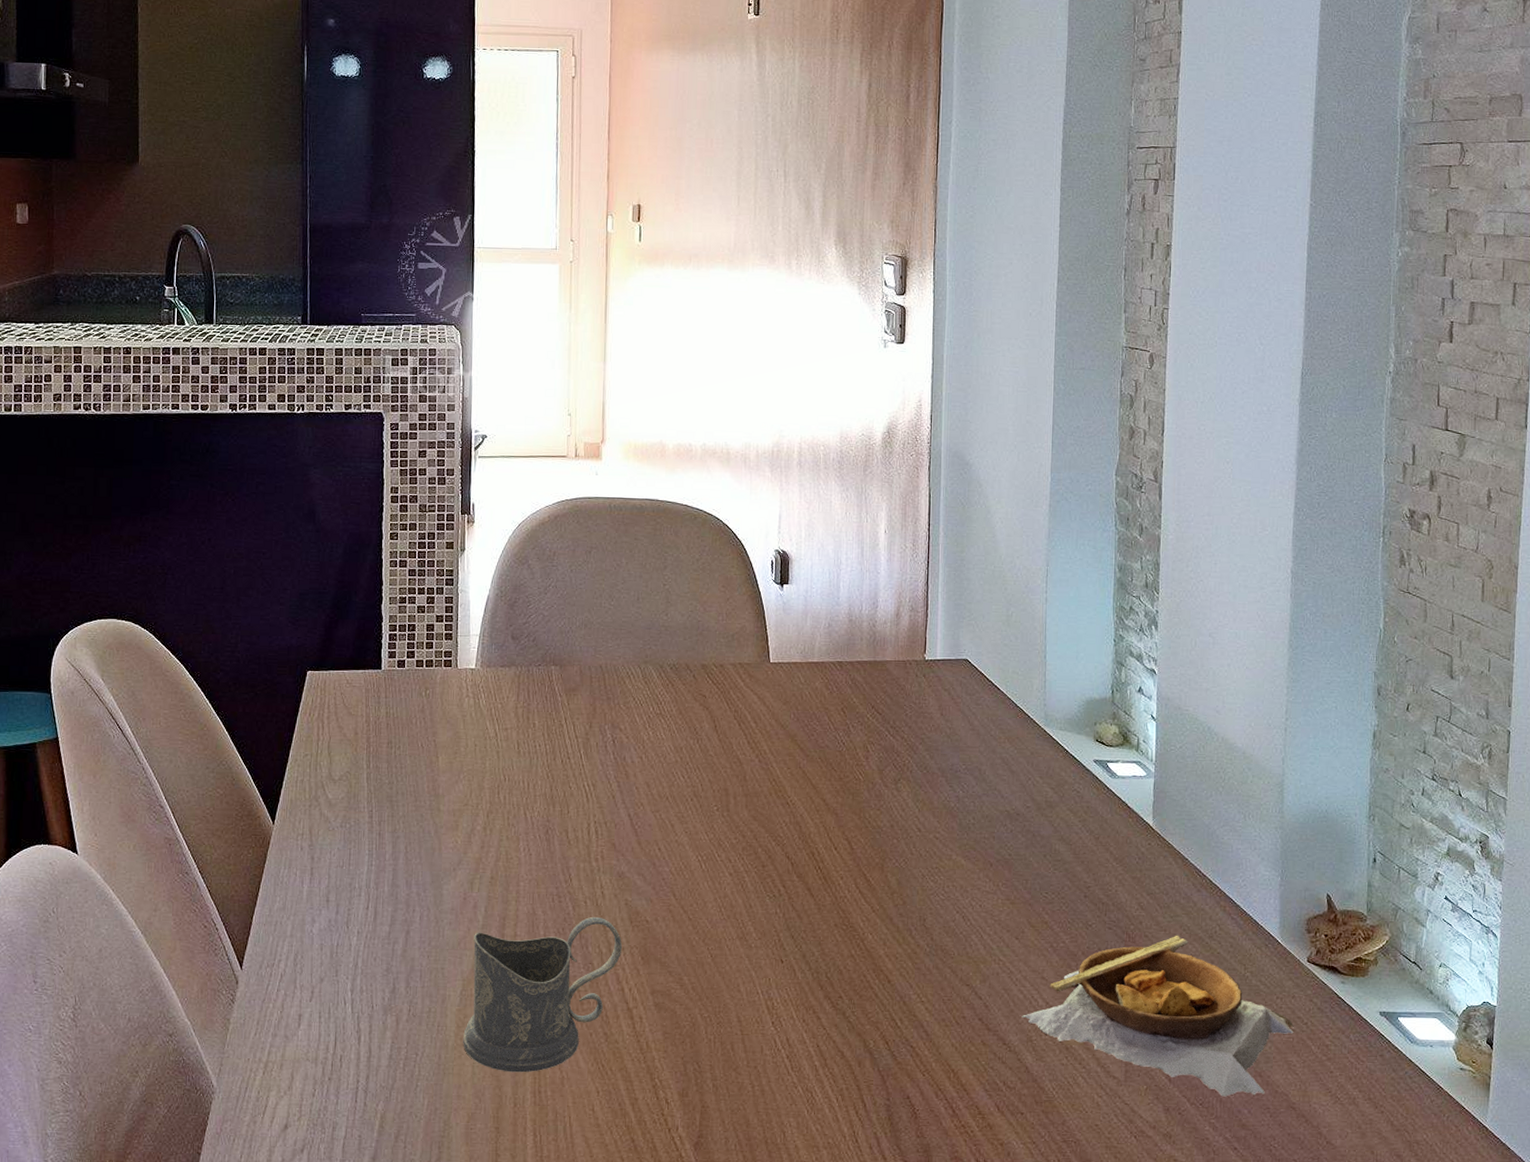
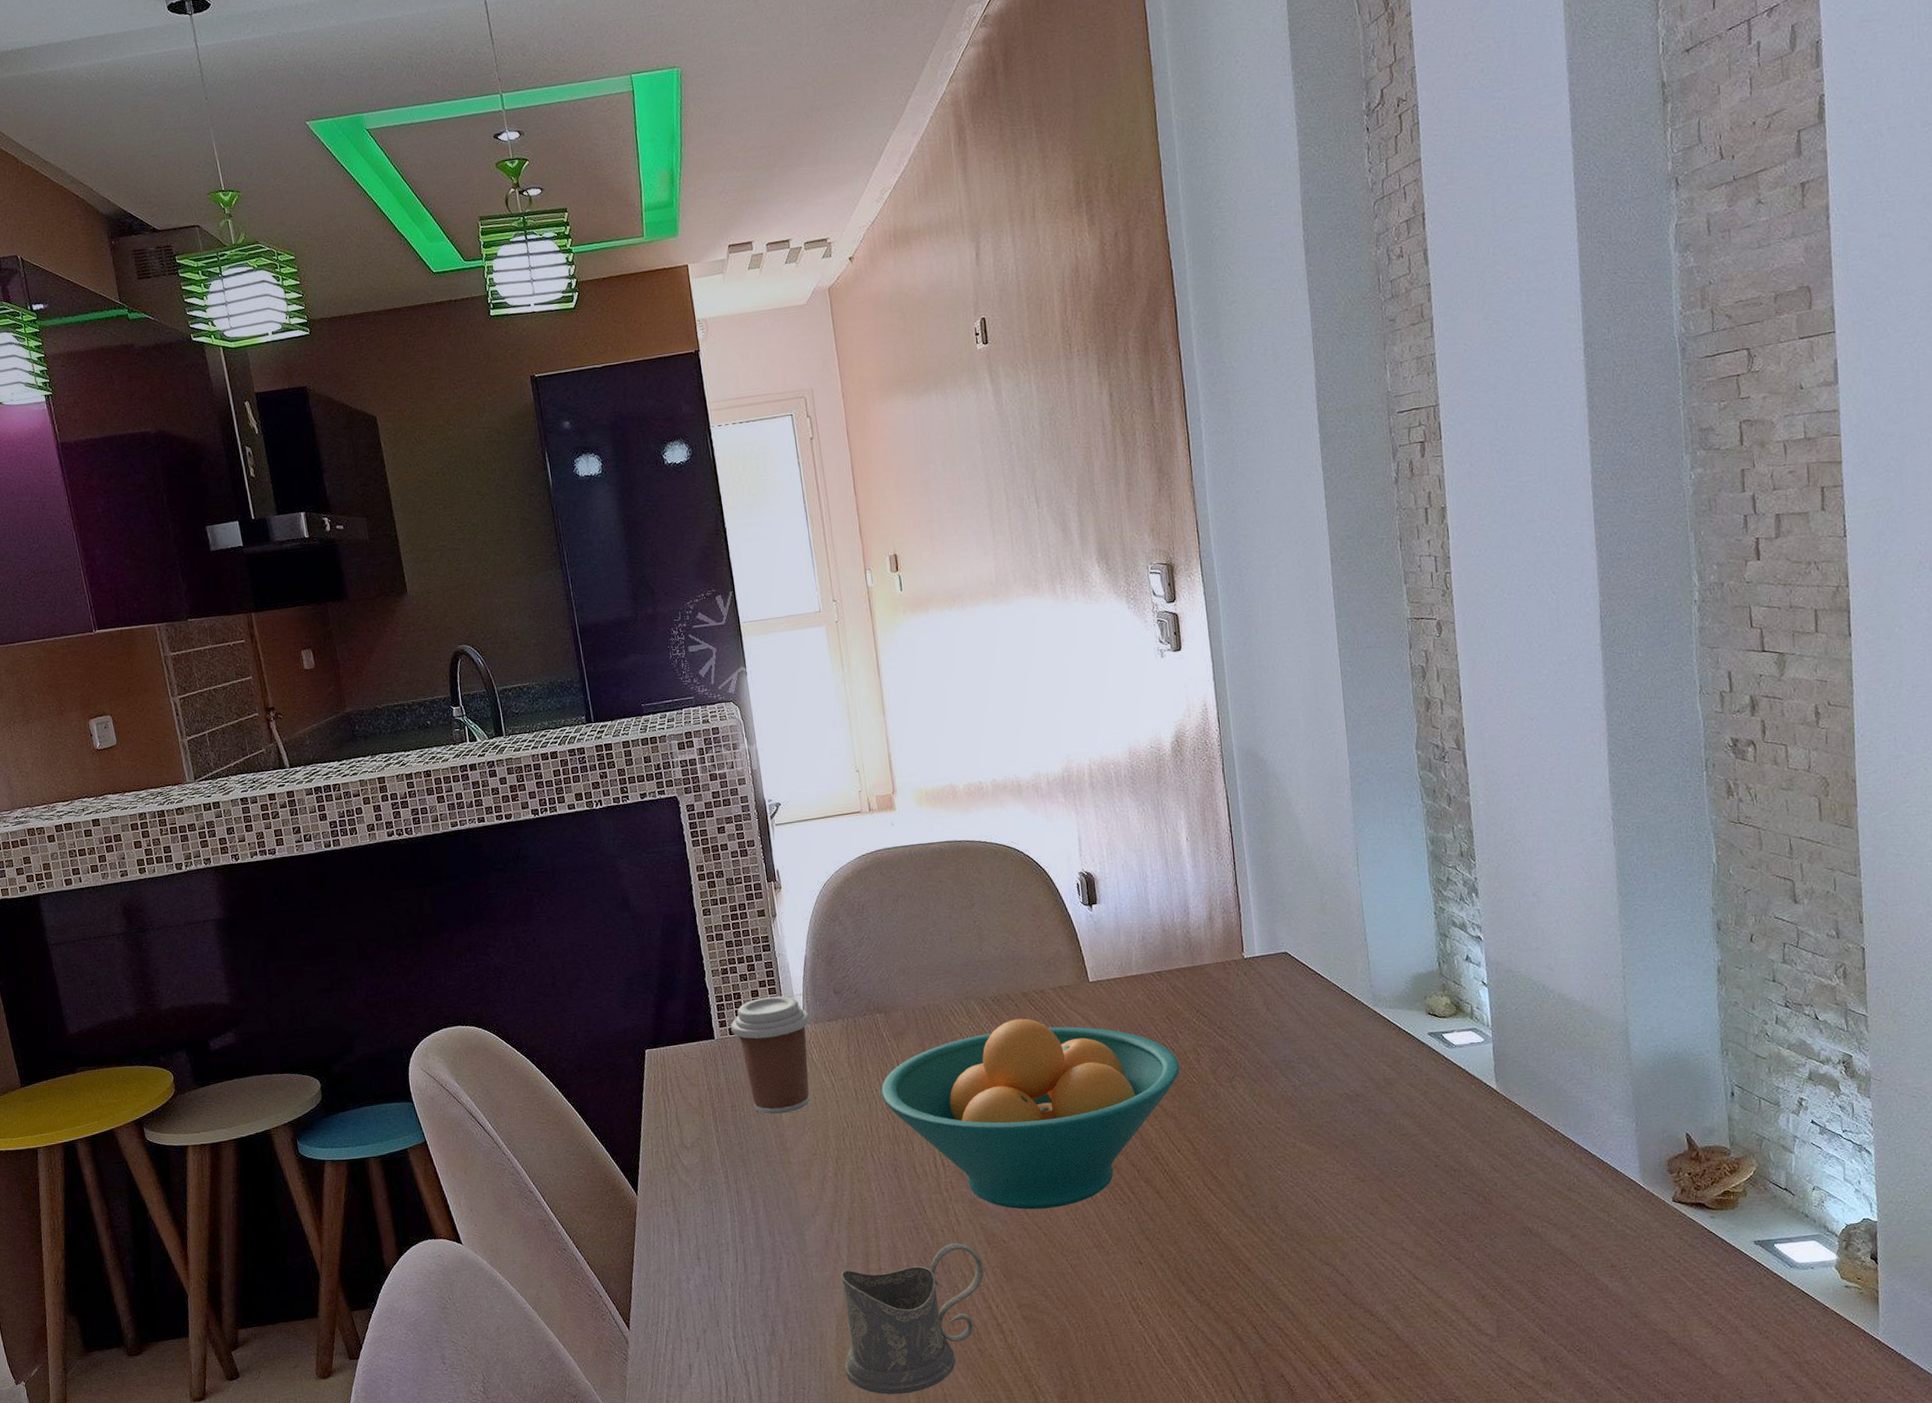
coffee cup: none [399,633,483,758] -> present [730,996,810,1115]
fruit bowl: none [544,690,848,892] -> present [880,1018,1180,1210]
soup bowl: present [1022,935,1294,1097] -> none [1386,1191,1666,1341]

